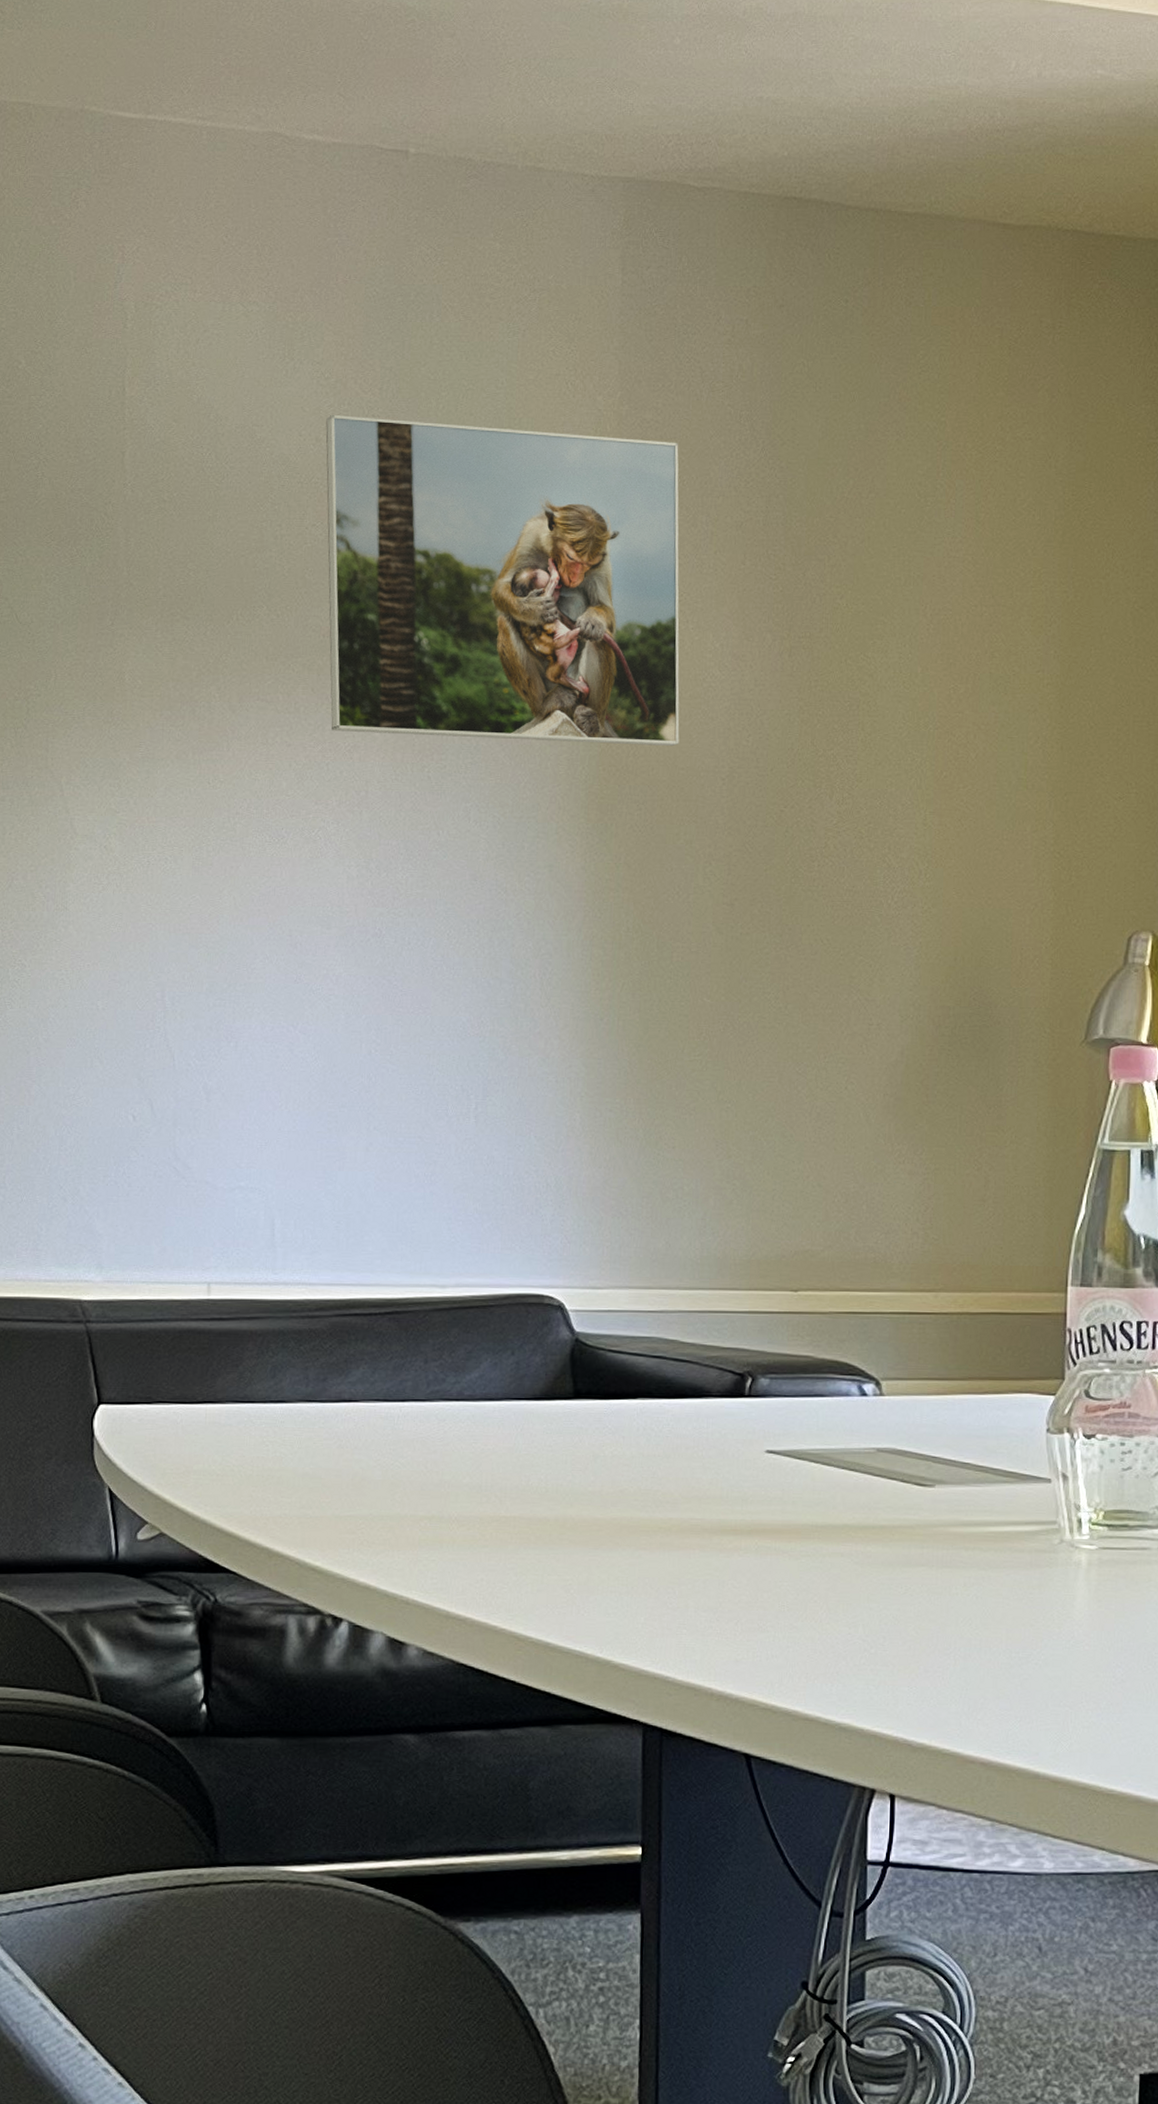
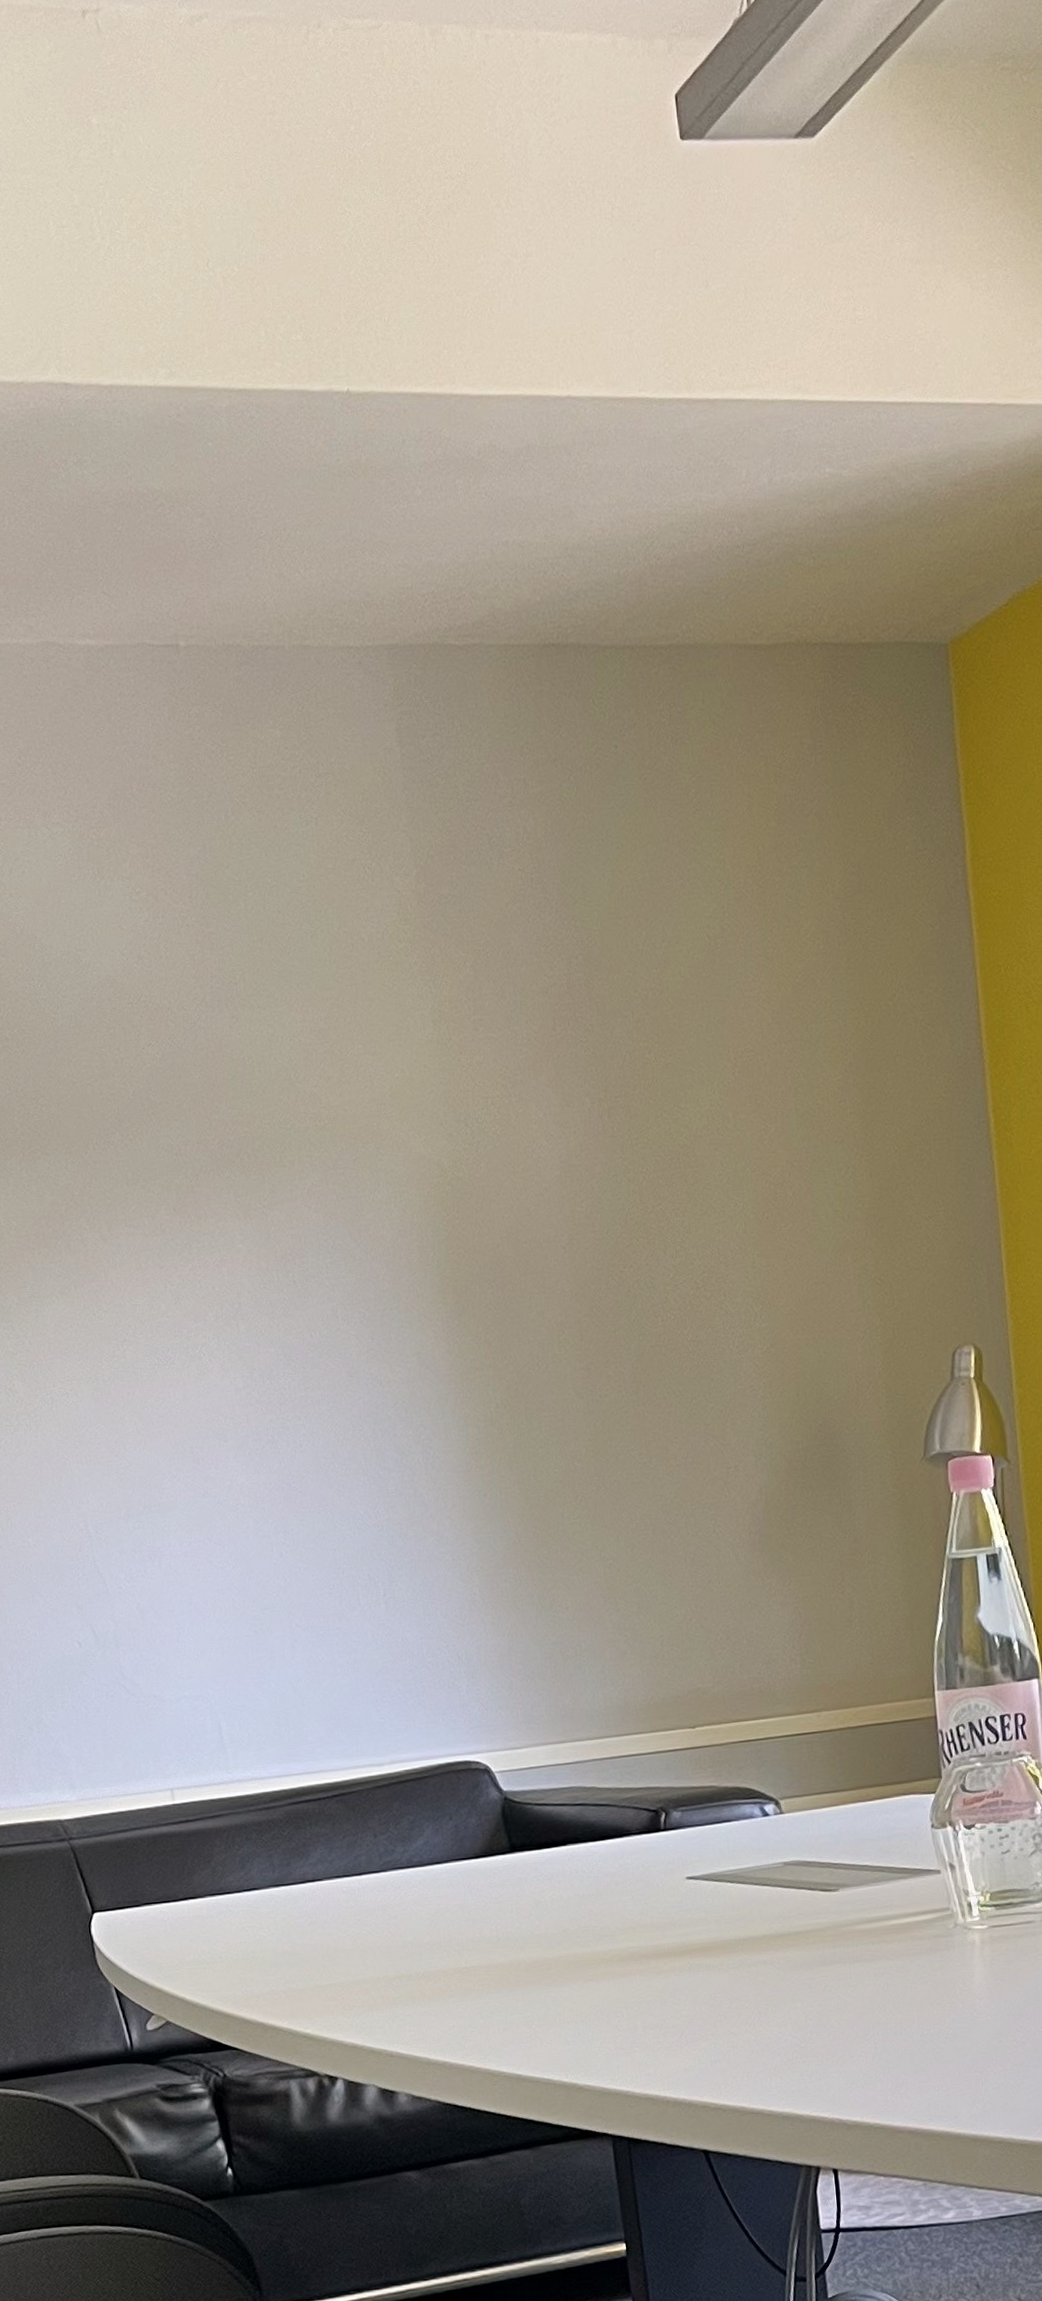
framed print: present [326,415,680,747] -> none [144,914,519,1248]

